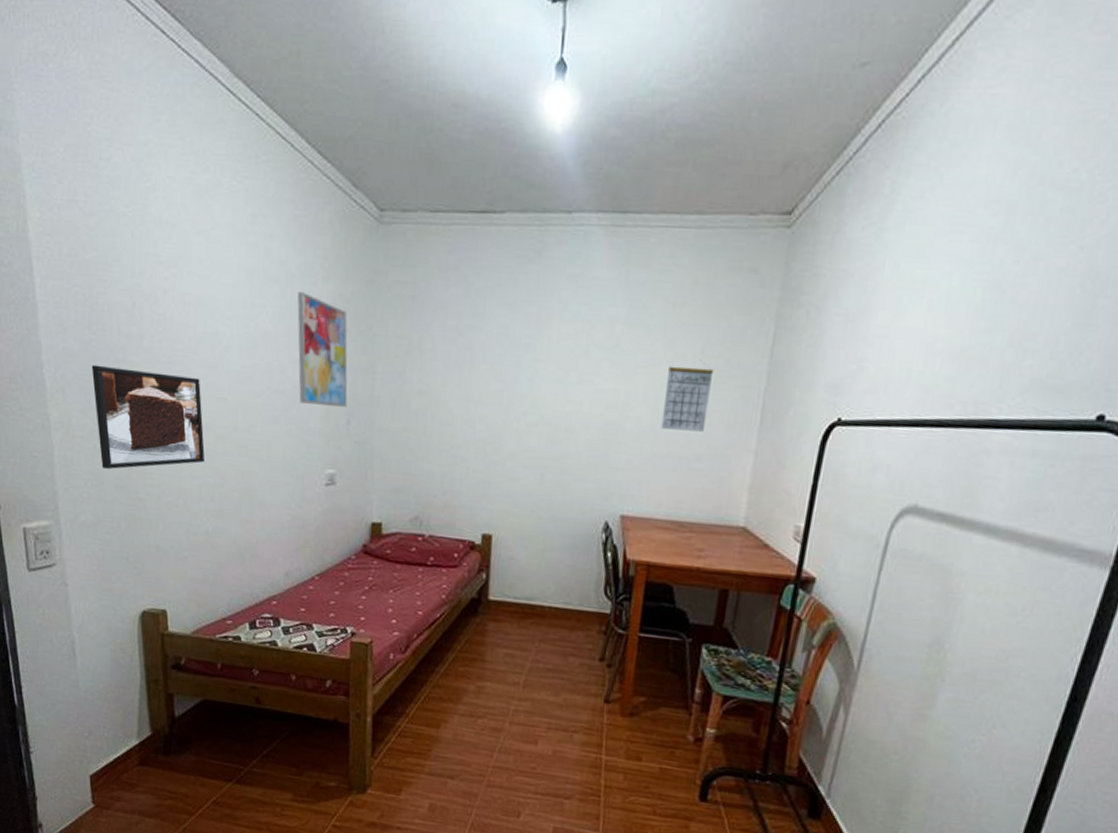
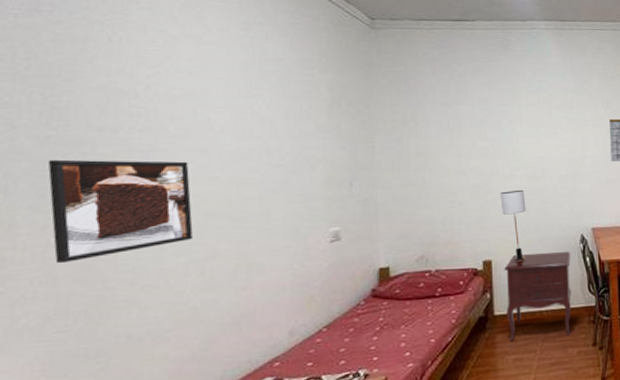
wall art: present [297,292,348,408] -> none [295,82,349,174]
nightstand: none [502,532,588,643] -> present [504,252,572,342]
table lamp: none [510,452,541,543] -> present [500,190,526,262]

